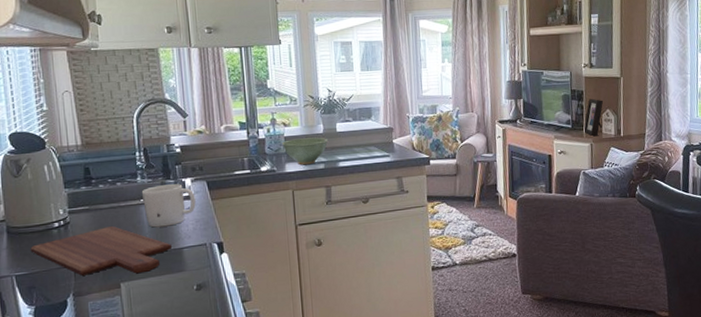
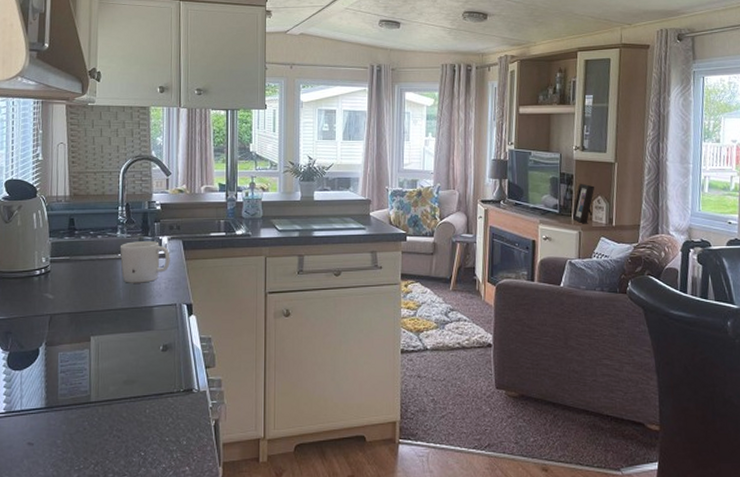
cutting board: present [30,225,172,276] -> none [11,277,143,329]
bowl: present [282,137,328,166] -> none [259,204,304,232]

